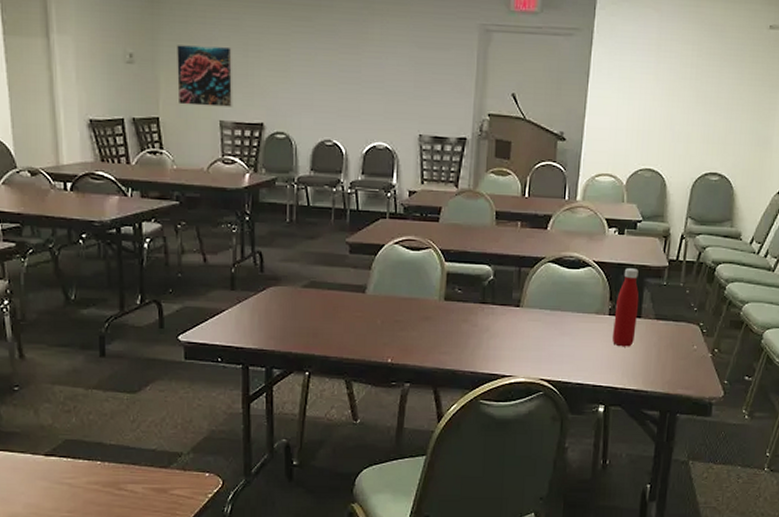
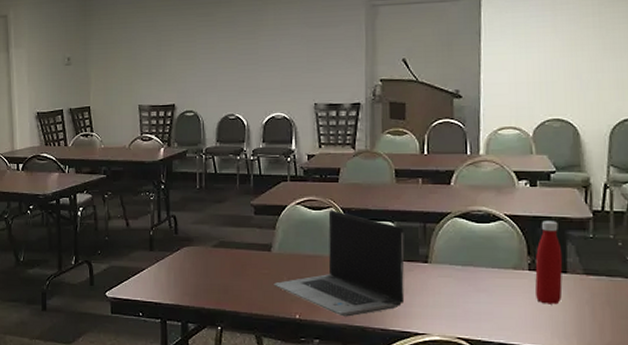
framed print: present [177,45,233,107] -> none [104,44,149,95]
laptop computer: none [366,252,500,360] -> present [274,211,405,317]

